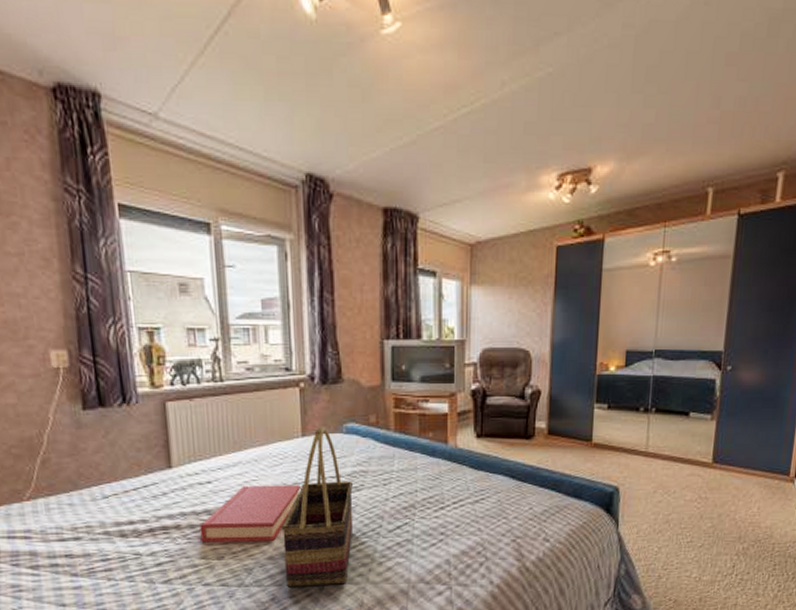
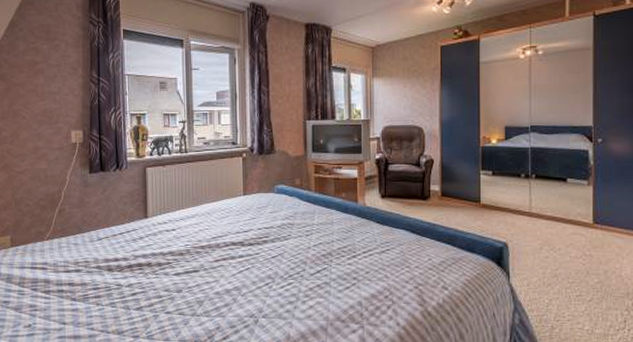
hardback book: present [200,484,301,543] -> none [165,233,242,279]
woven basket: present [281,426,354,587] -> none [226,187,282,319]

